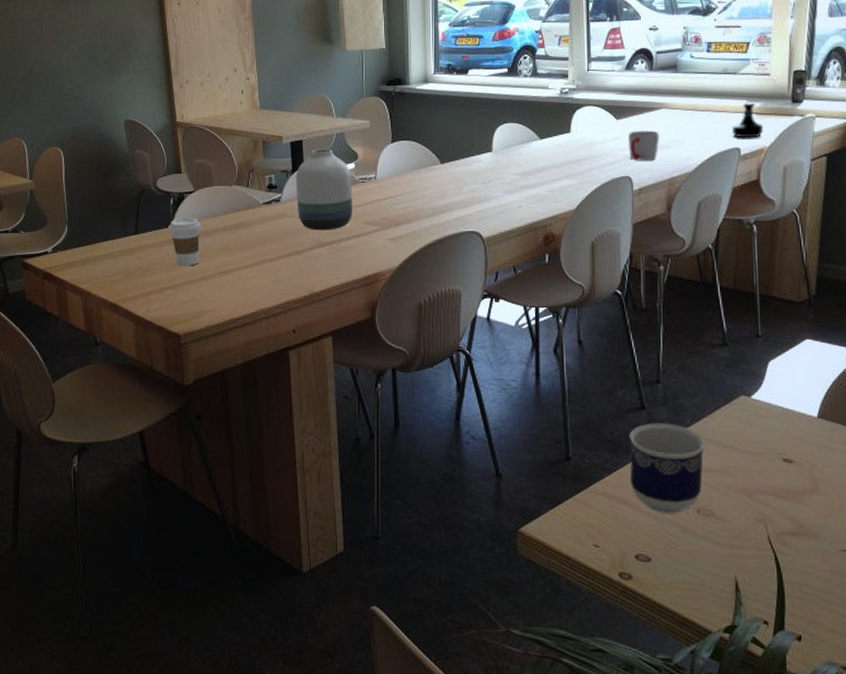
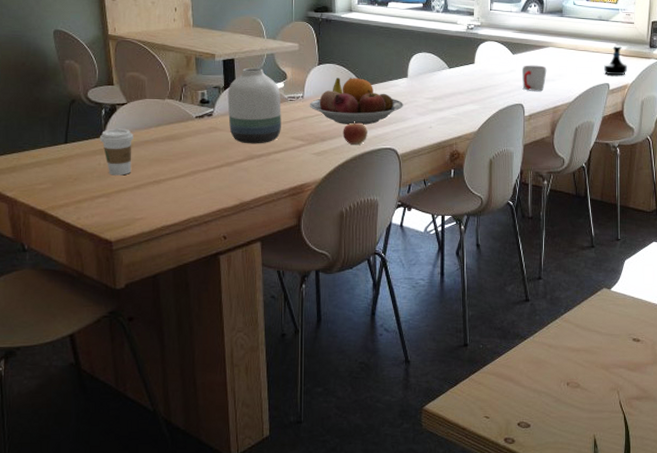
fruit bowl: none [382,155,488,206] -> present [309,77,403,125]
apple: none [420,201,447,228] -> present [343,120,367,145]
cup: present [629,423,706,514] -> none [516,313,575,387]

